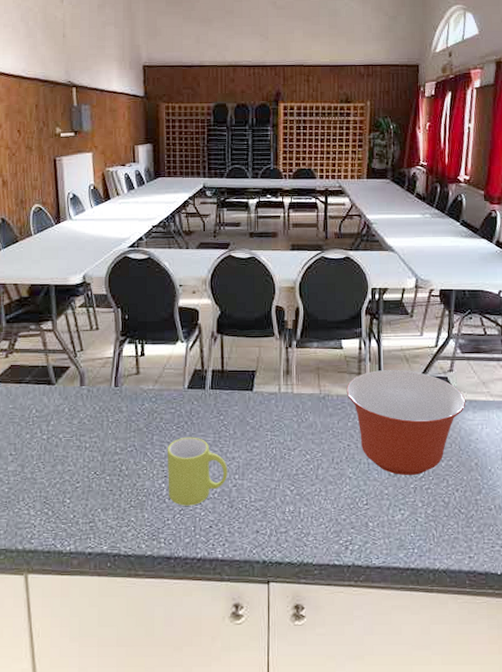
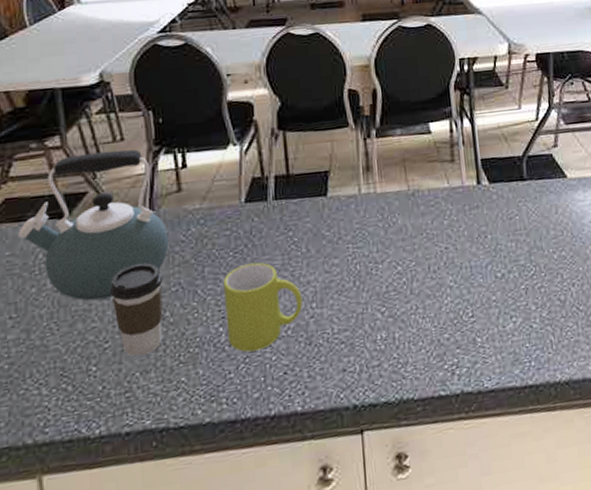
kettle: none [19,337,128,450] -> present [18,149,169,301]
coffee cup: none [82,427,122,497] -> present [109,263,163,357]
mixing bowl: present [346,370,466,475] -> none [438,150,575,276]

